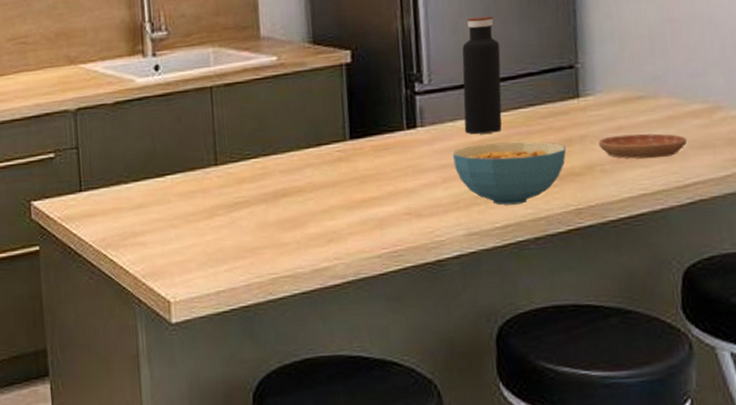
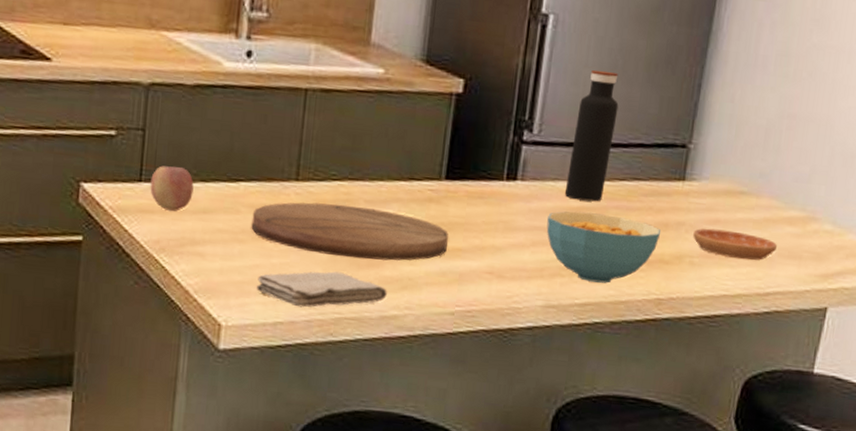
fruit: none [89,173,128,212] -> present [150,165,194,211]
cutting board: none [182,176,364,225] -> present [251,202,449,261]
washcloth: none [196,237,315,275] -> present [257,271,387,308]

